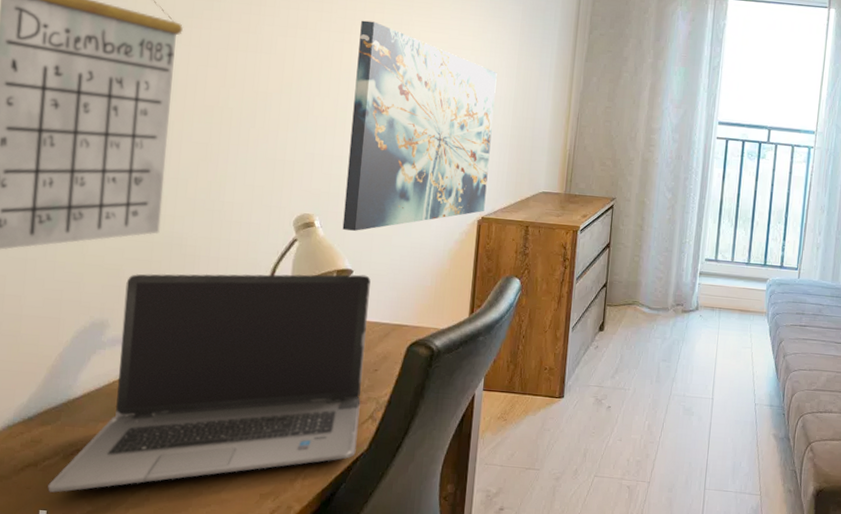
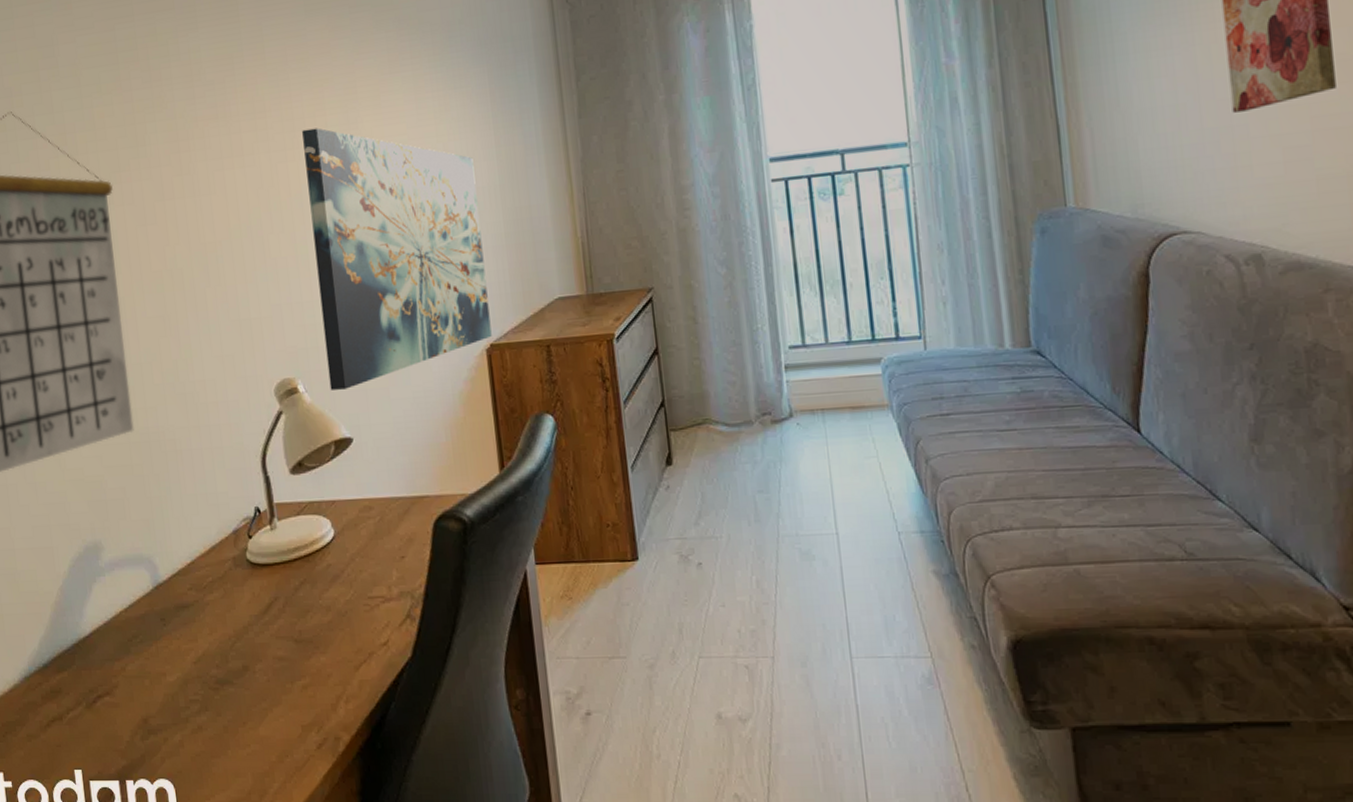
laptop computer: present [48,273,371,493] -> none [77,441,400,748]

